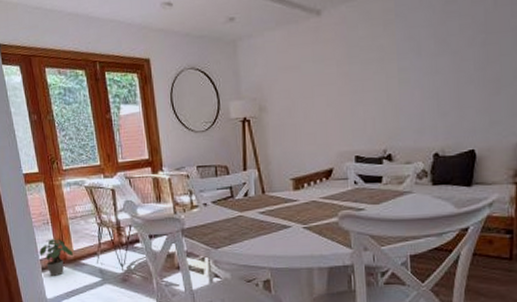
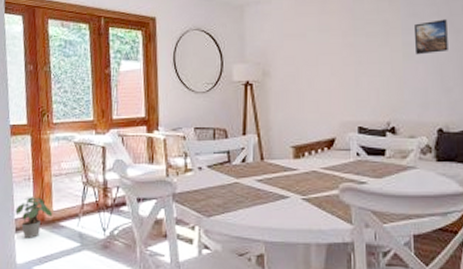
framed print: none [410,41,445,80] -> present [415,19,448,55]

